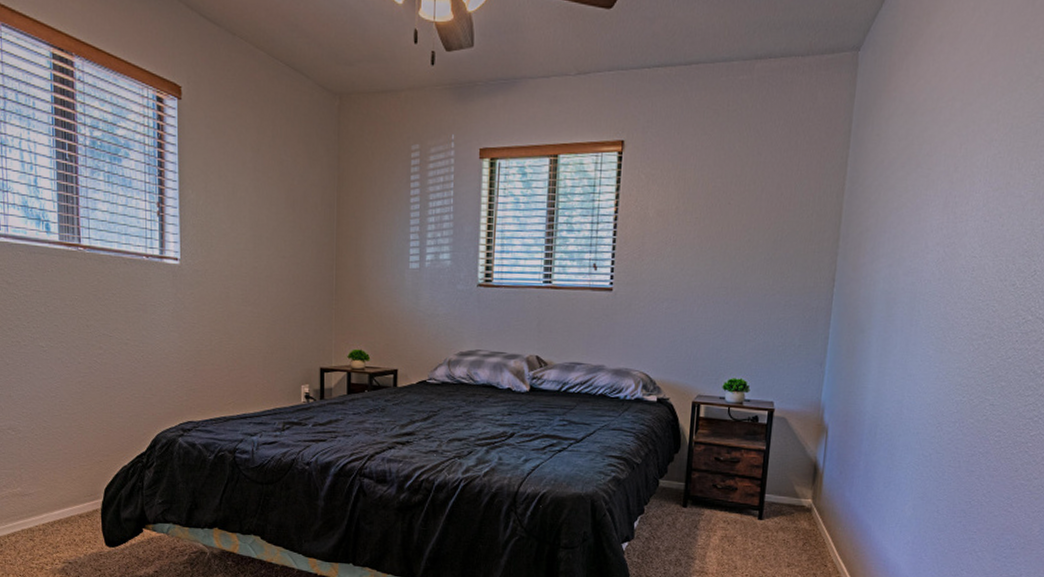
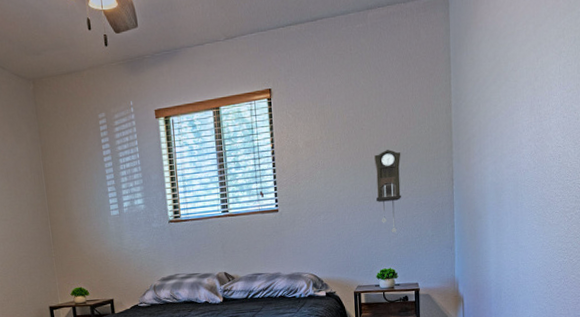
pendulum clock: none [735,233,774,337] -> present [373,150,402,233]

